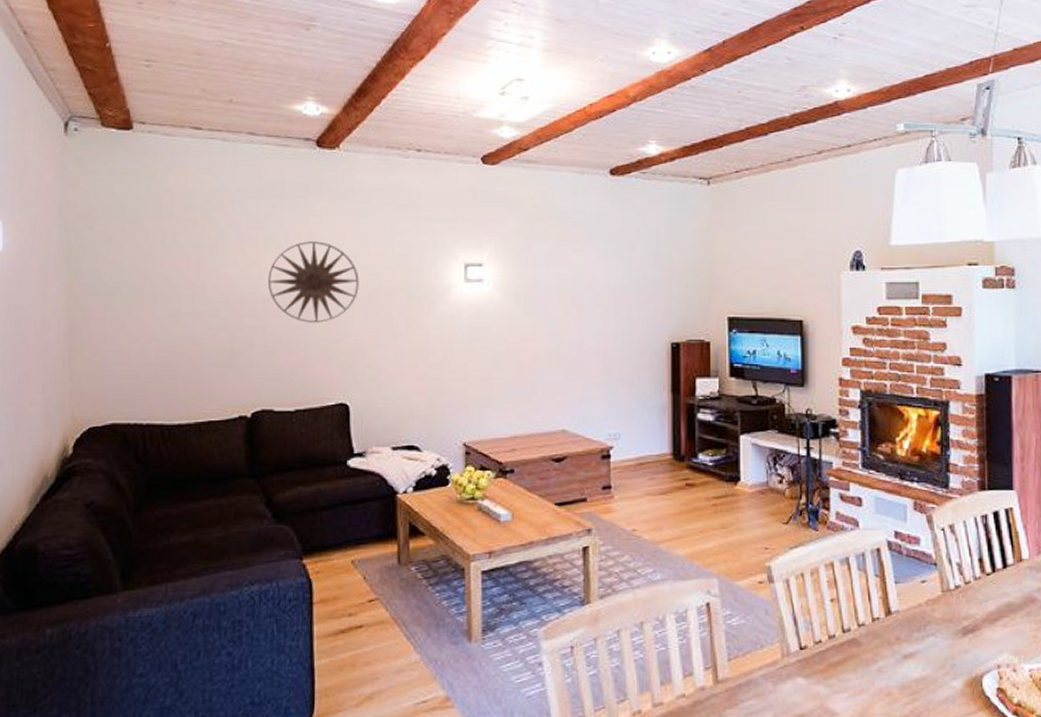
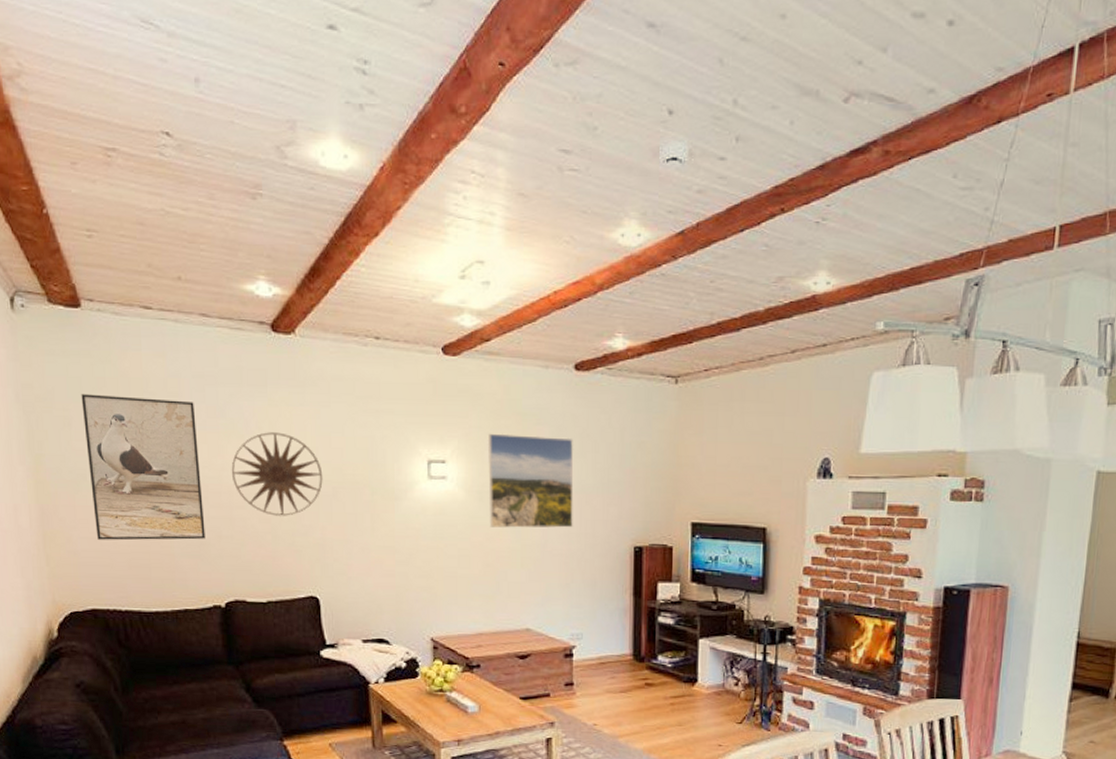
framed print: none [123,210,237,352] -> present [81,394,205,541]
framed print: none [525,236,610,328] -> present [488,433,574,528]

